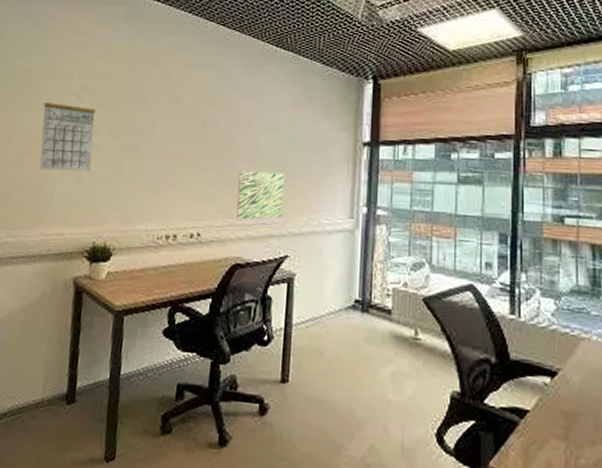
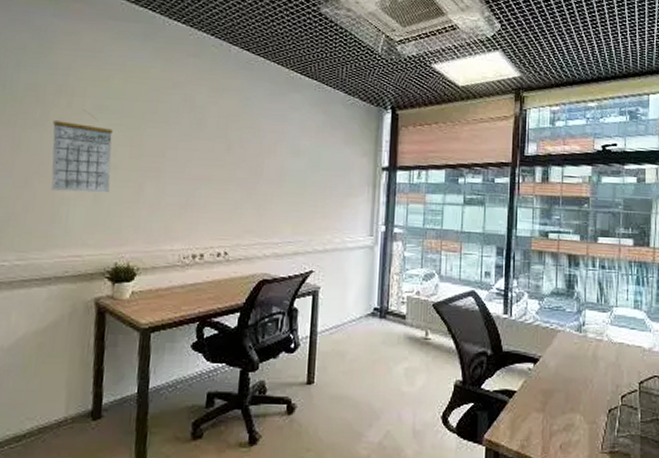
wall art: present [236,170,285,220] -> none [263,192,309,239]

